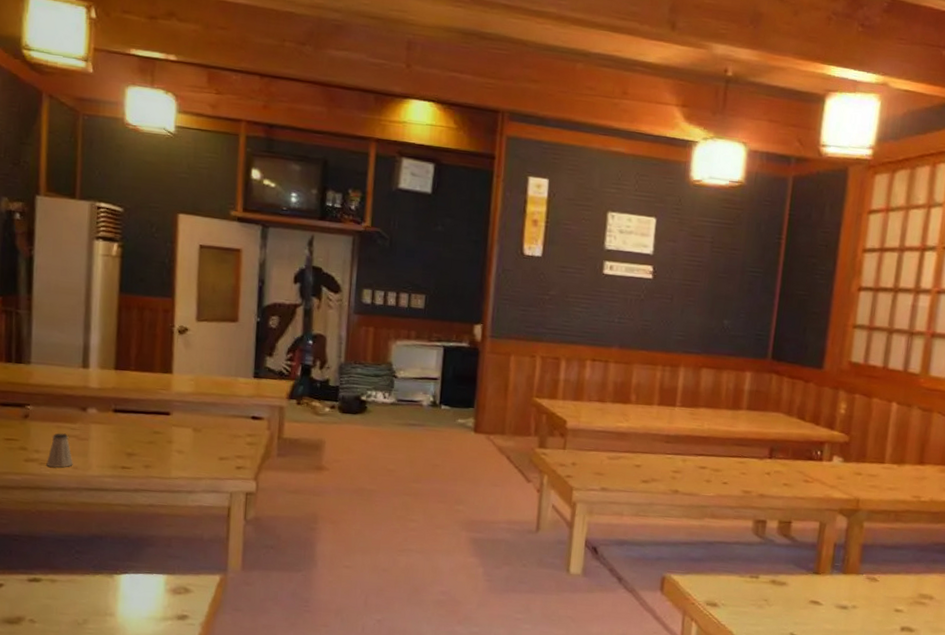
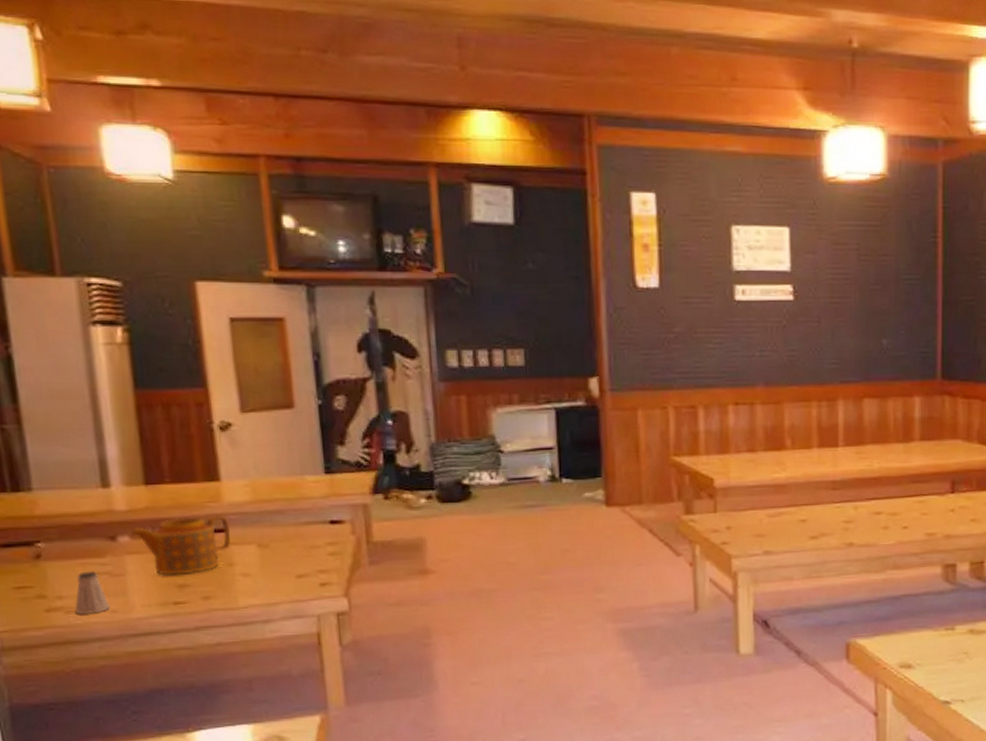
teapot: none [97,399,174,446] -> present [130,516,231,575]

